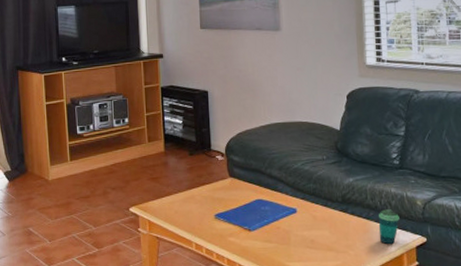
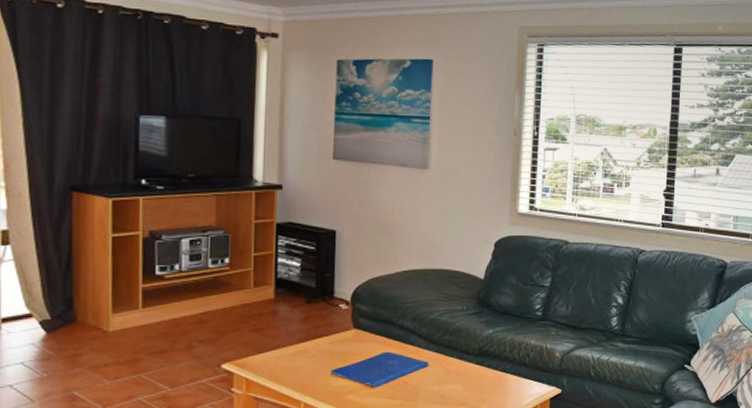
cup: present [378,209,400,245] -> none [514,361,537,398]

